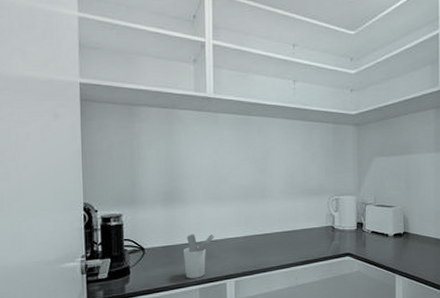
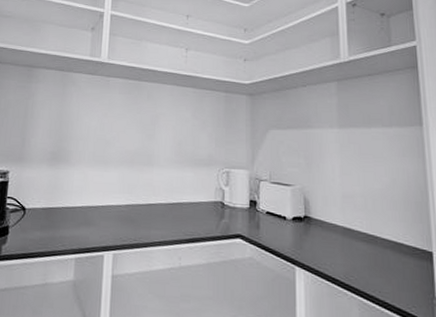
utensil holder: present [184,234,214,278] -> none [62,197,96,246]

